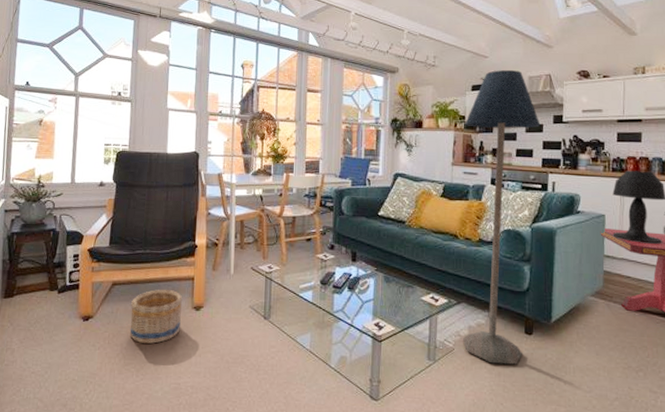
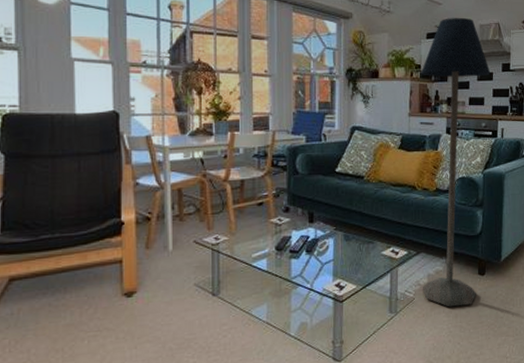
basket: present [129,290,183,344] -> none [37,277,109,345]

